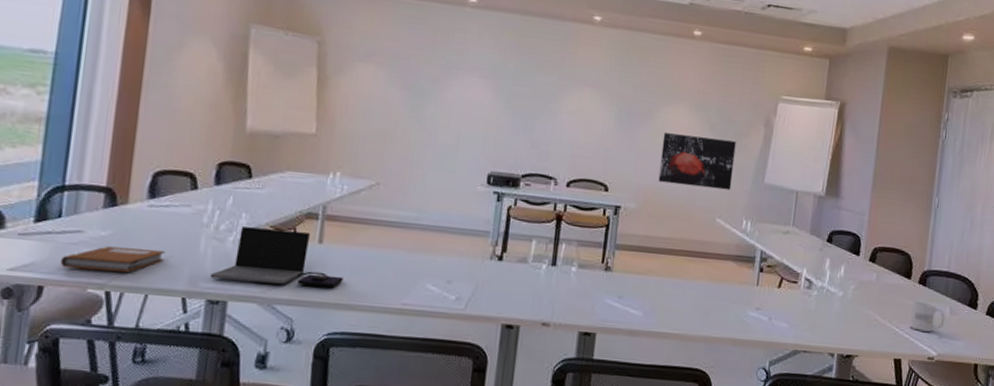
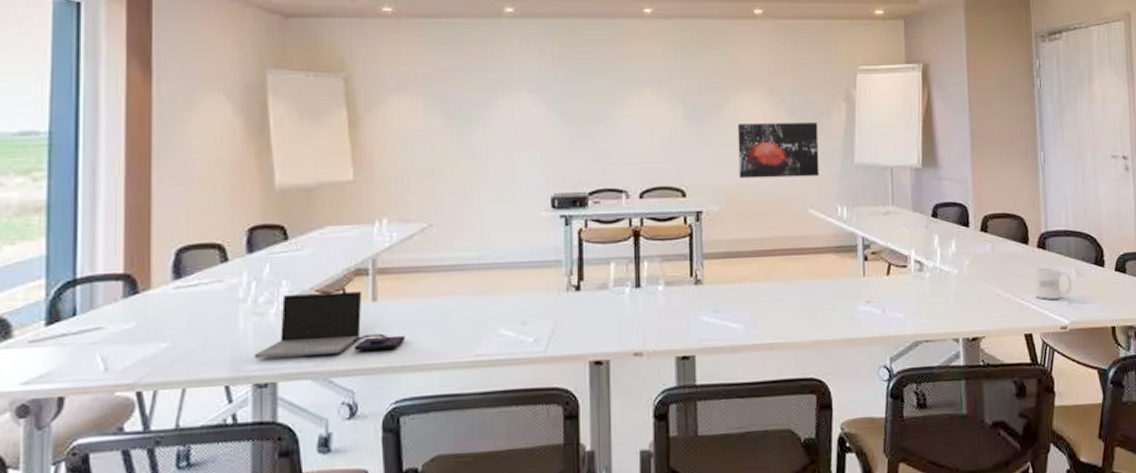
notebook: present [61,246,165,272] -> none [81,337,200,372]

